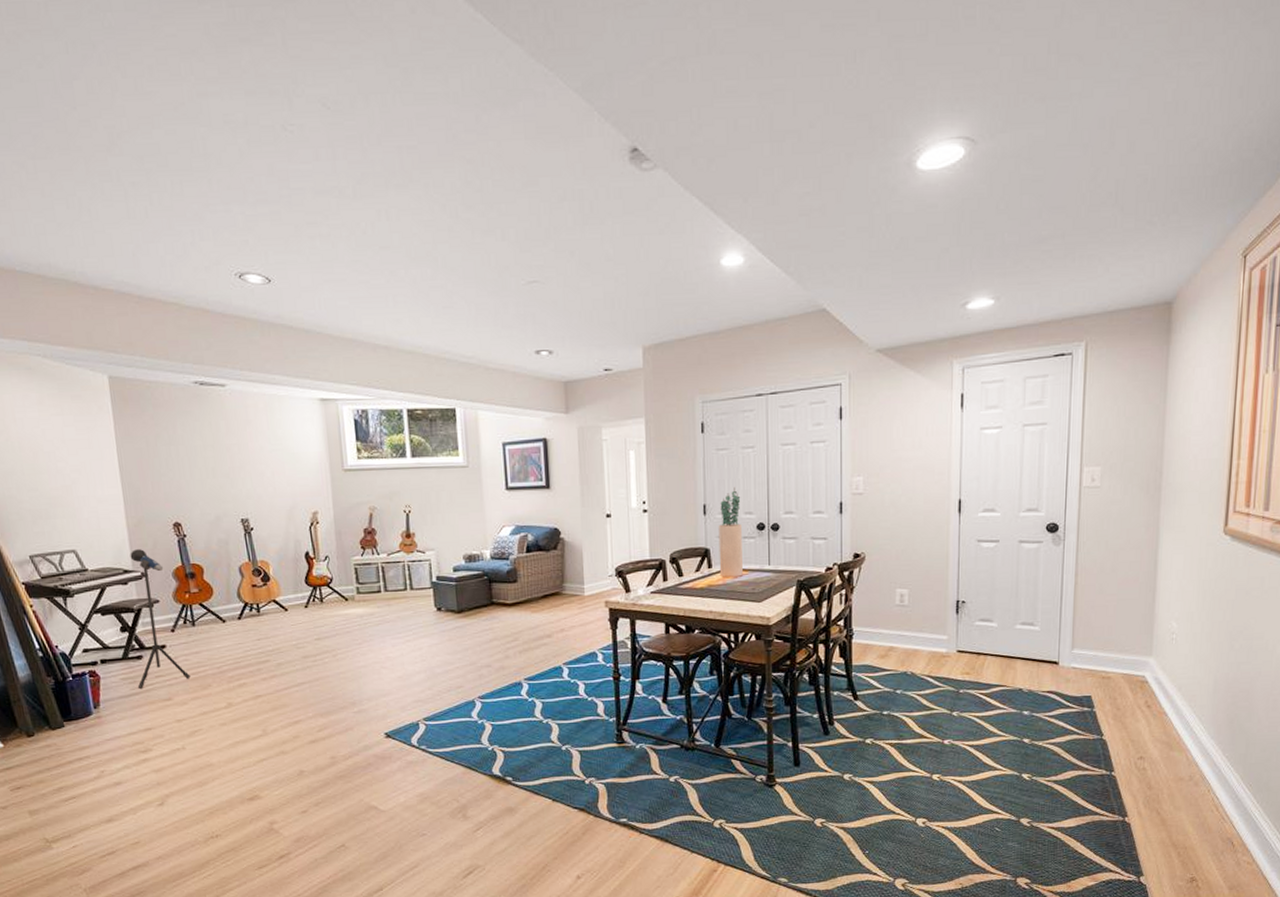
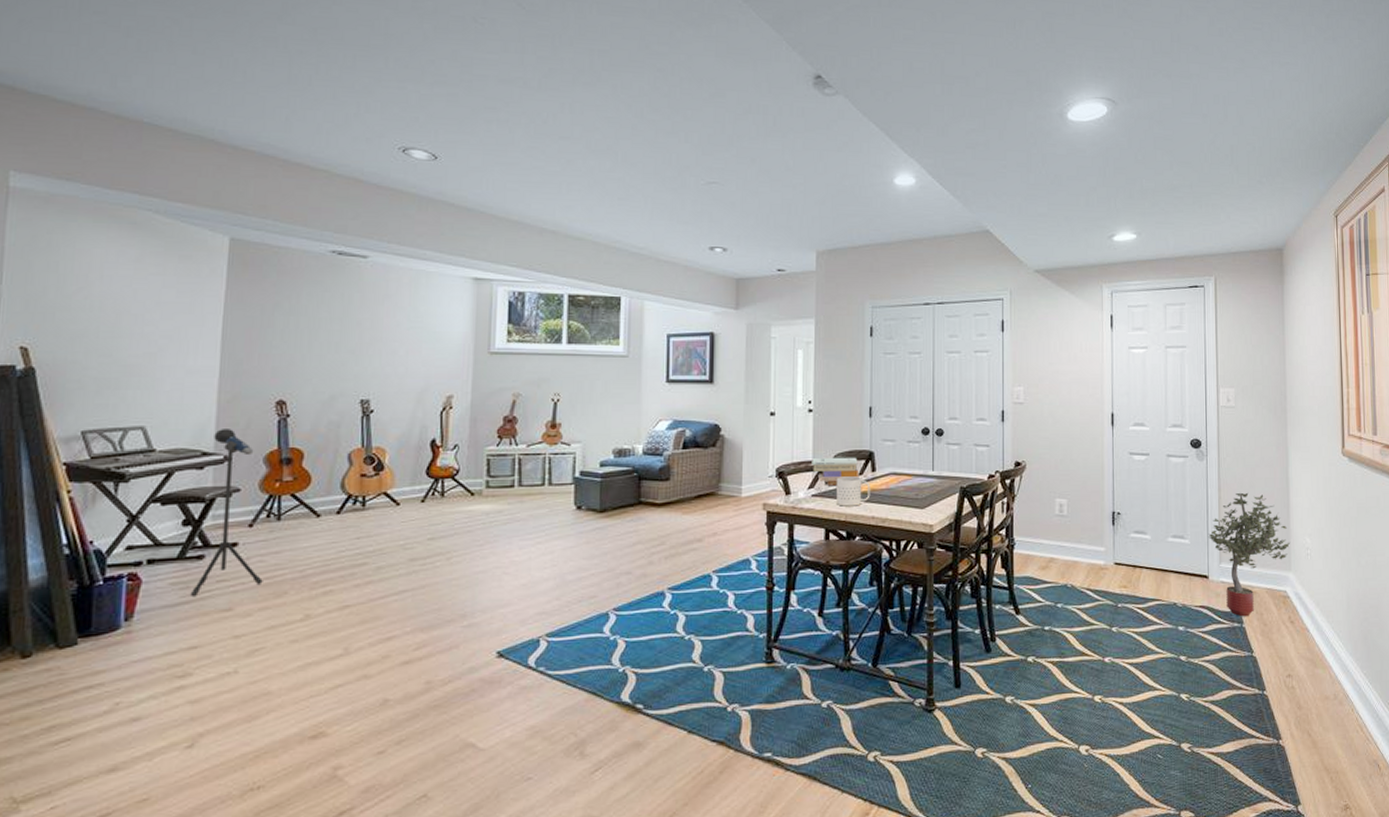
books: none [649,554,696,584] -> present [812,457,859,487]
mug: none [673,573,708,602] -> present [836,476,871,507]
vase: present [718,487,743,578] -> none [883,391,907,483]
potted tree: none [1061,577,1153,702] -> present [1208,492,1290,617]

